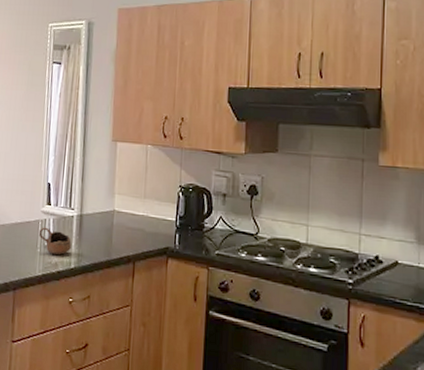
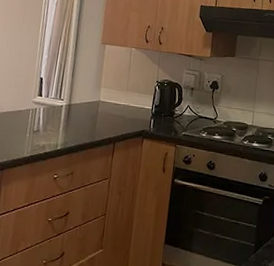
cup: present [38,227,72,255] -> none [28,115,59,138]

